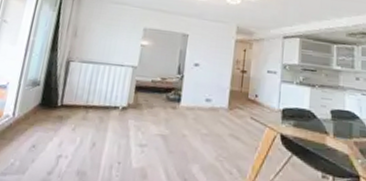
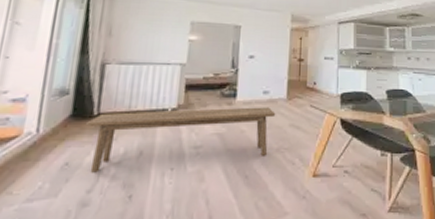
bench: none [51,105,217,162] -> present [86,107,276,173]

